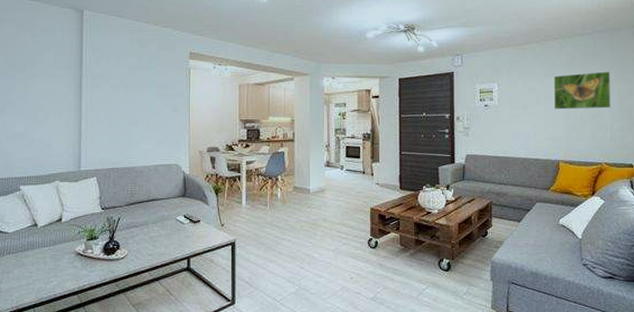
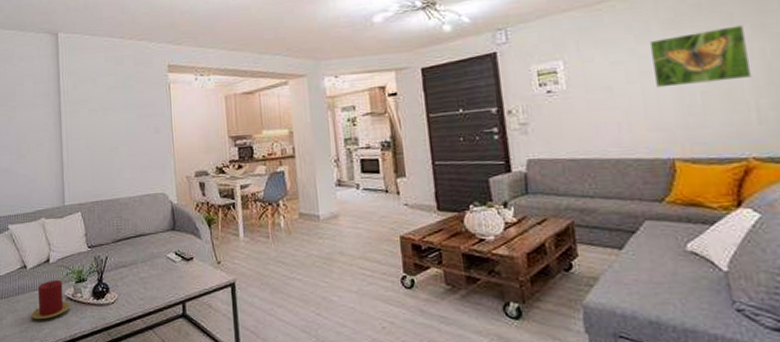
candle: none [39,237,81,272] -> present [30,279,71,319]

